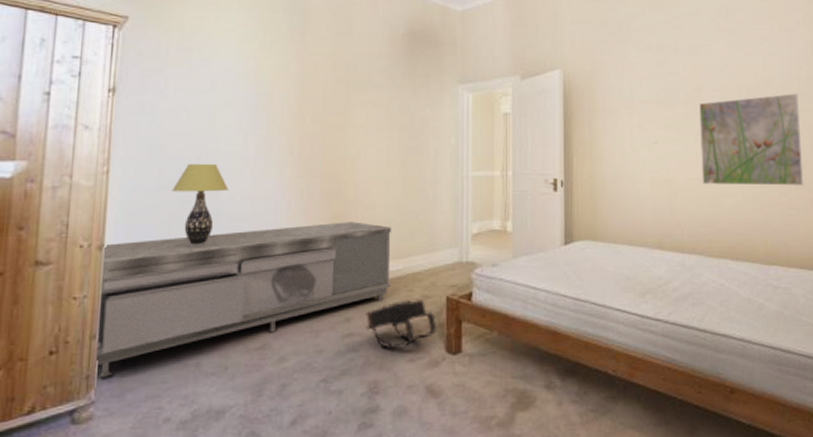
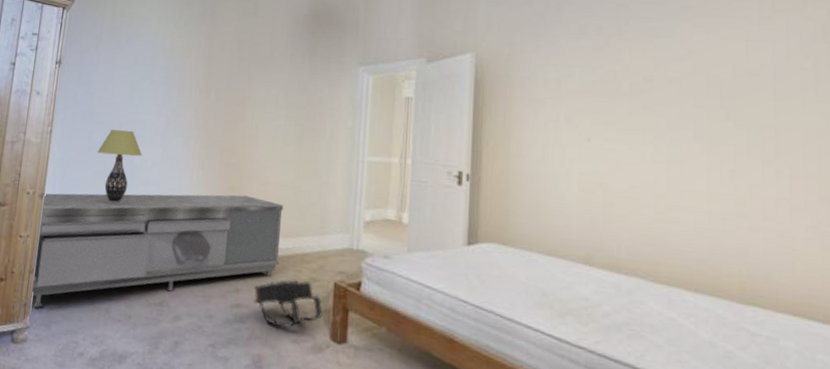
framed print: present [699,94,804,187] -> none [648,89,805,210]

